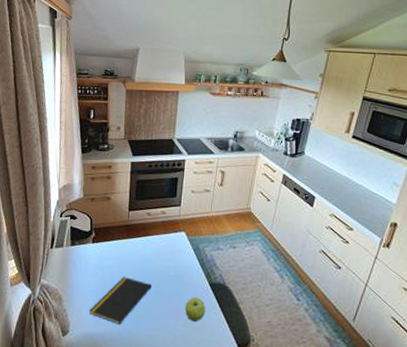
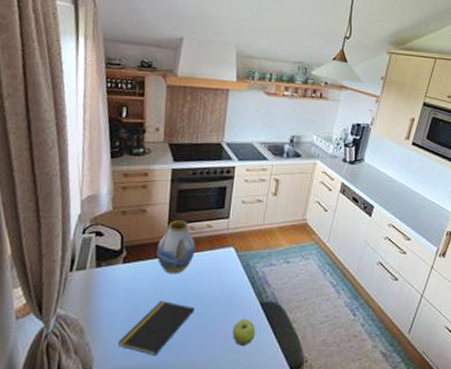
vase: none [119,207,152,254] -> present [156,220,196,274]

